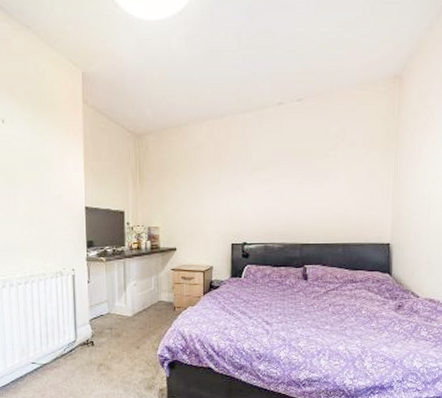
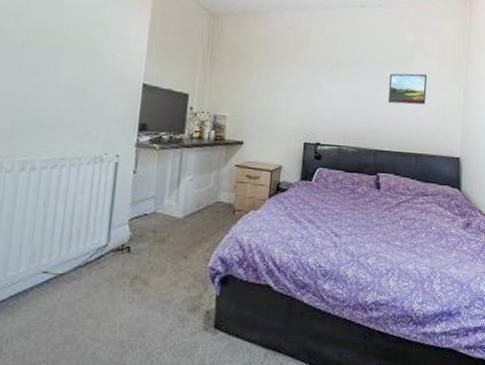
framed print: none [311,164,353,197] -> present [387,73,428,105]

